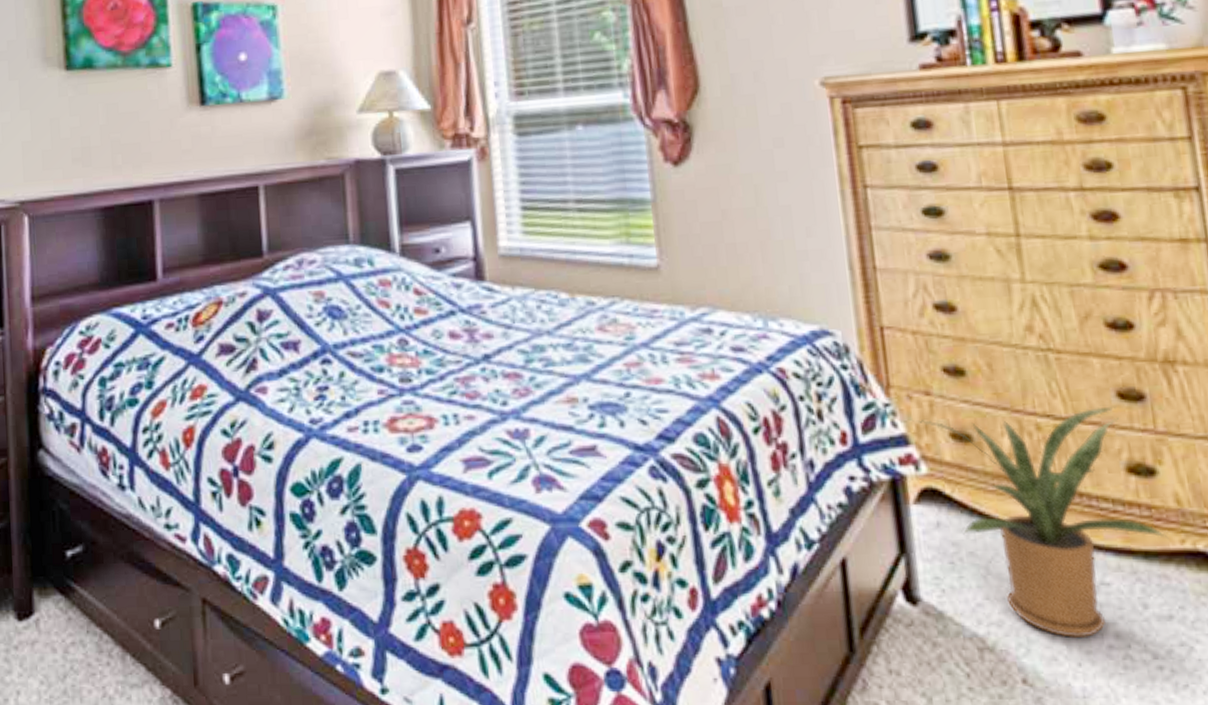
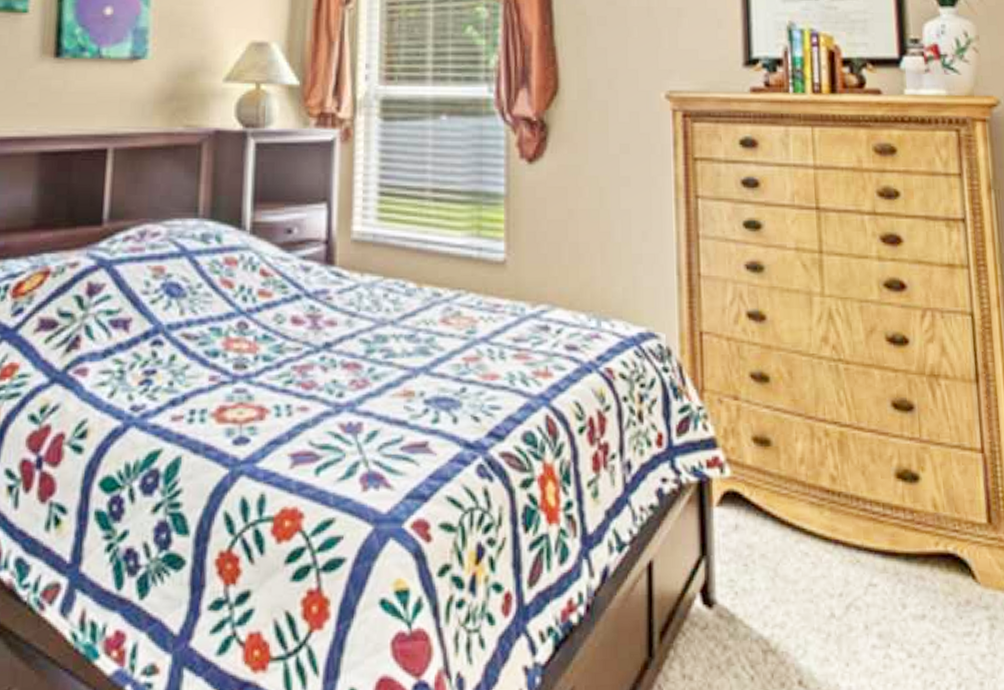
house plant: present [912,406,1169,639] -> none [721,415,926,639]

